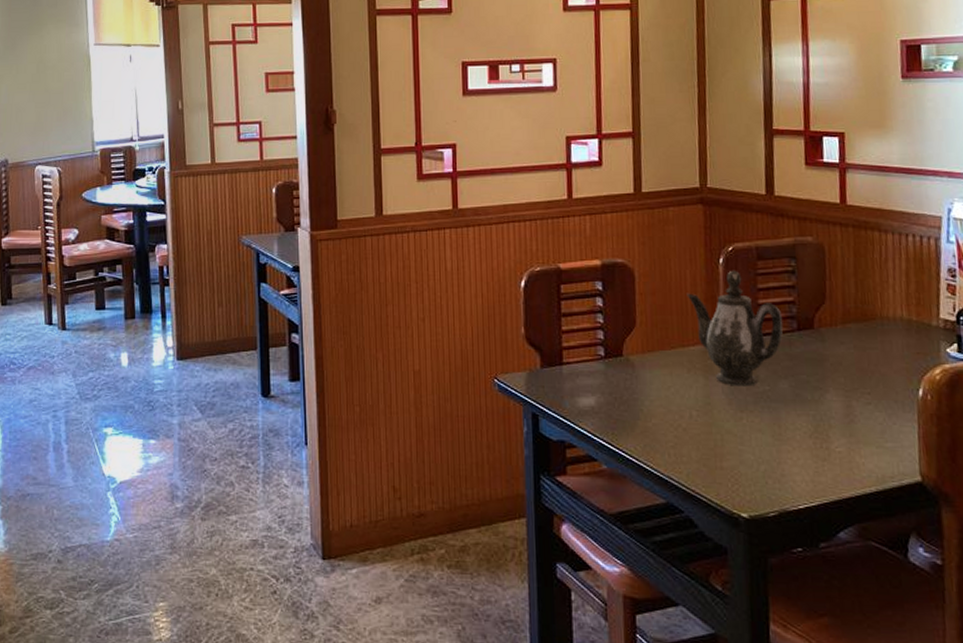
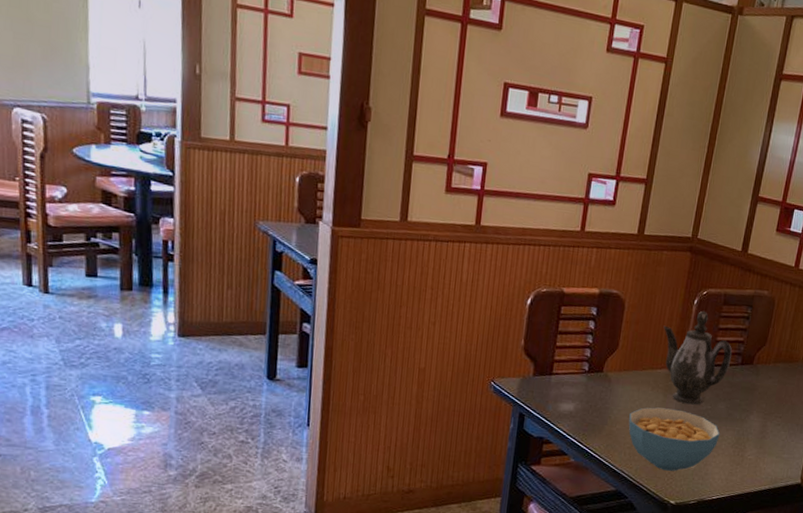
cereal bowl: none [666,393,790,474] -> present [628,407,720,471]

